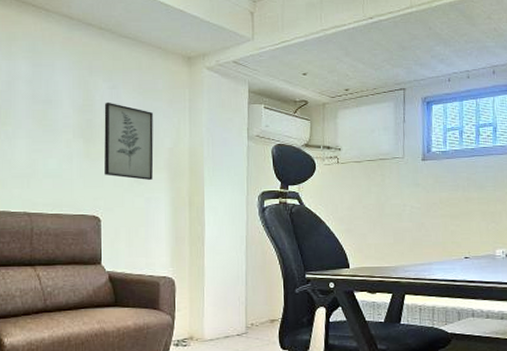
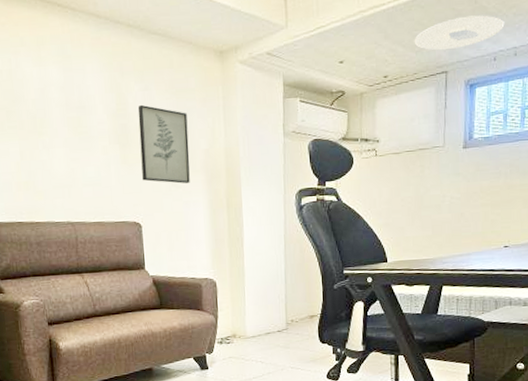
ceiling light: none [373,40,457,69] -> present [414,15,505,51]

